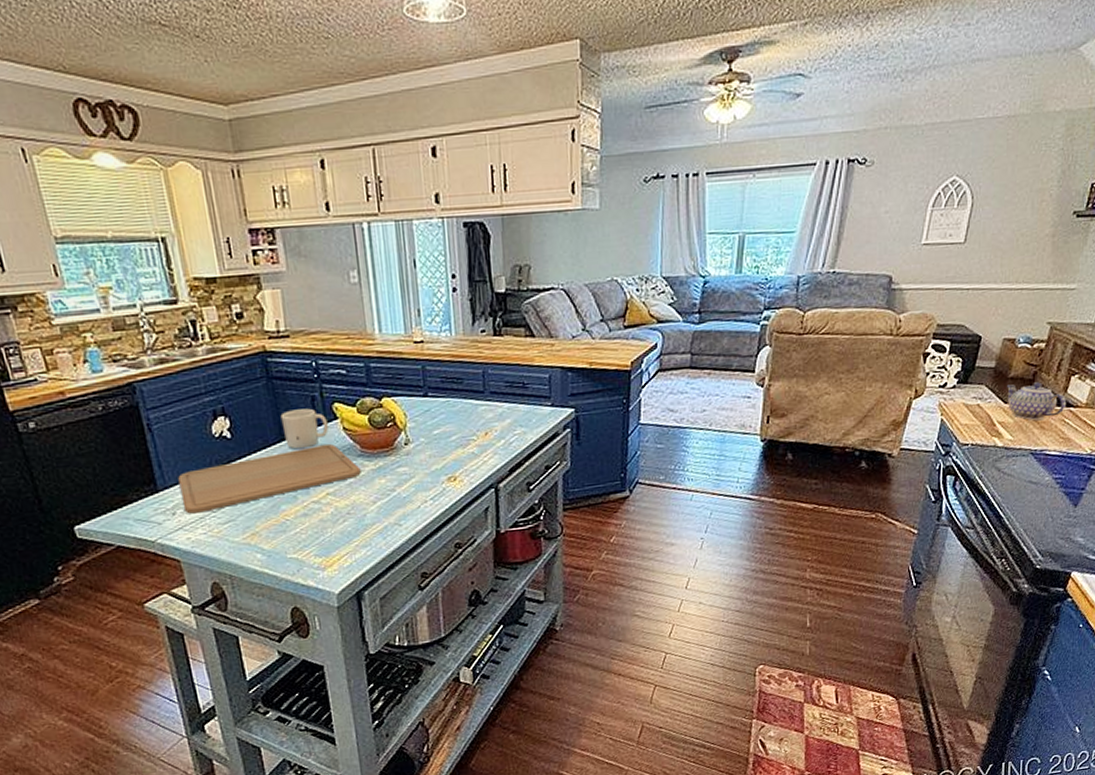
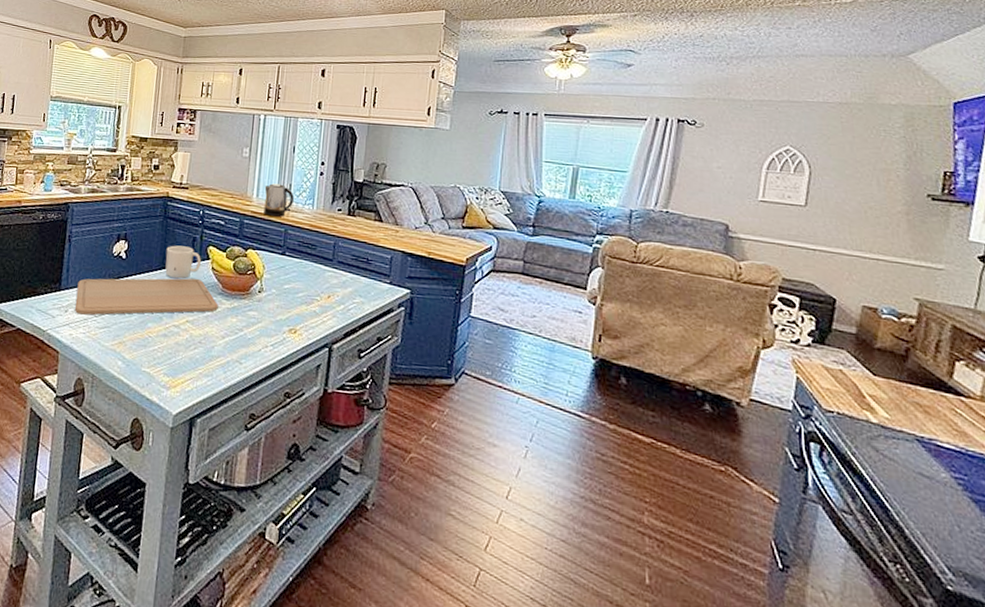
kettle: none [387,311,426,353] -> present [264,183,294,217]
teapot: present [1006,382,1067,421] -> none [872,355,955,404]

